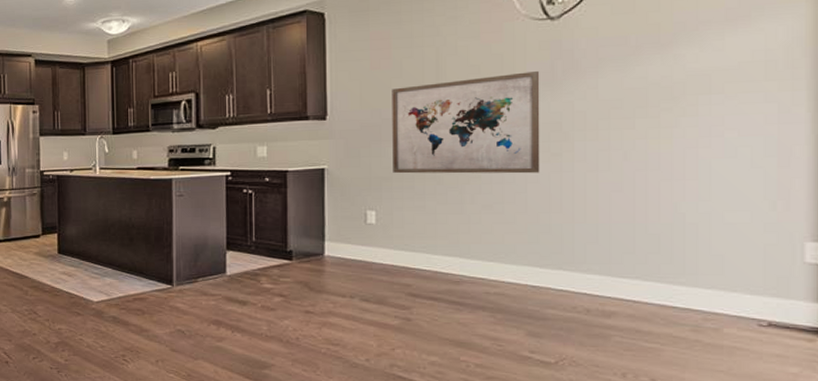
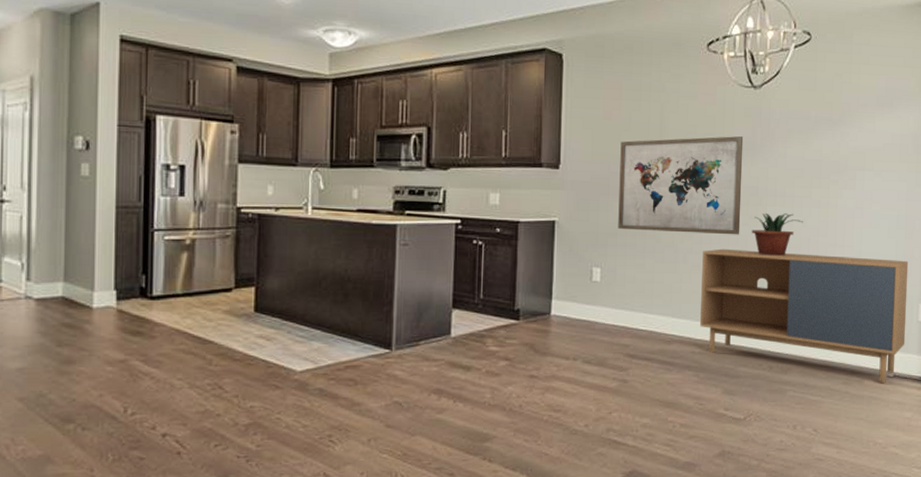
storage cabinet: none [494,187,785,332] -> present [700,248,909,383]
potted plant: none [555,147,625,194] -> present [751,213,803,257]

